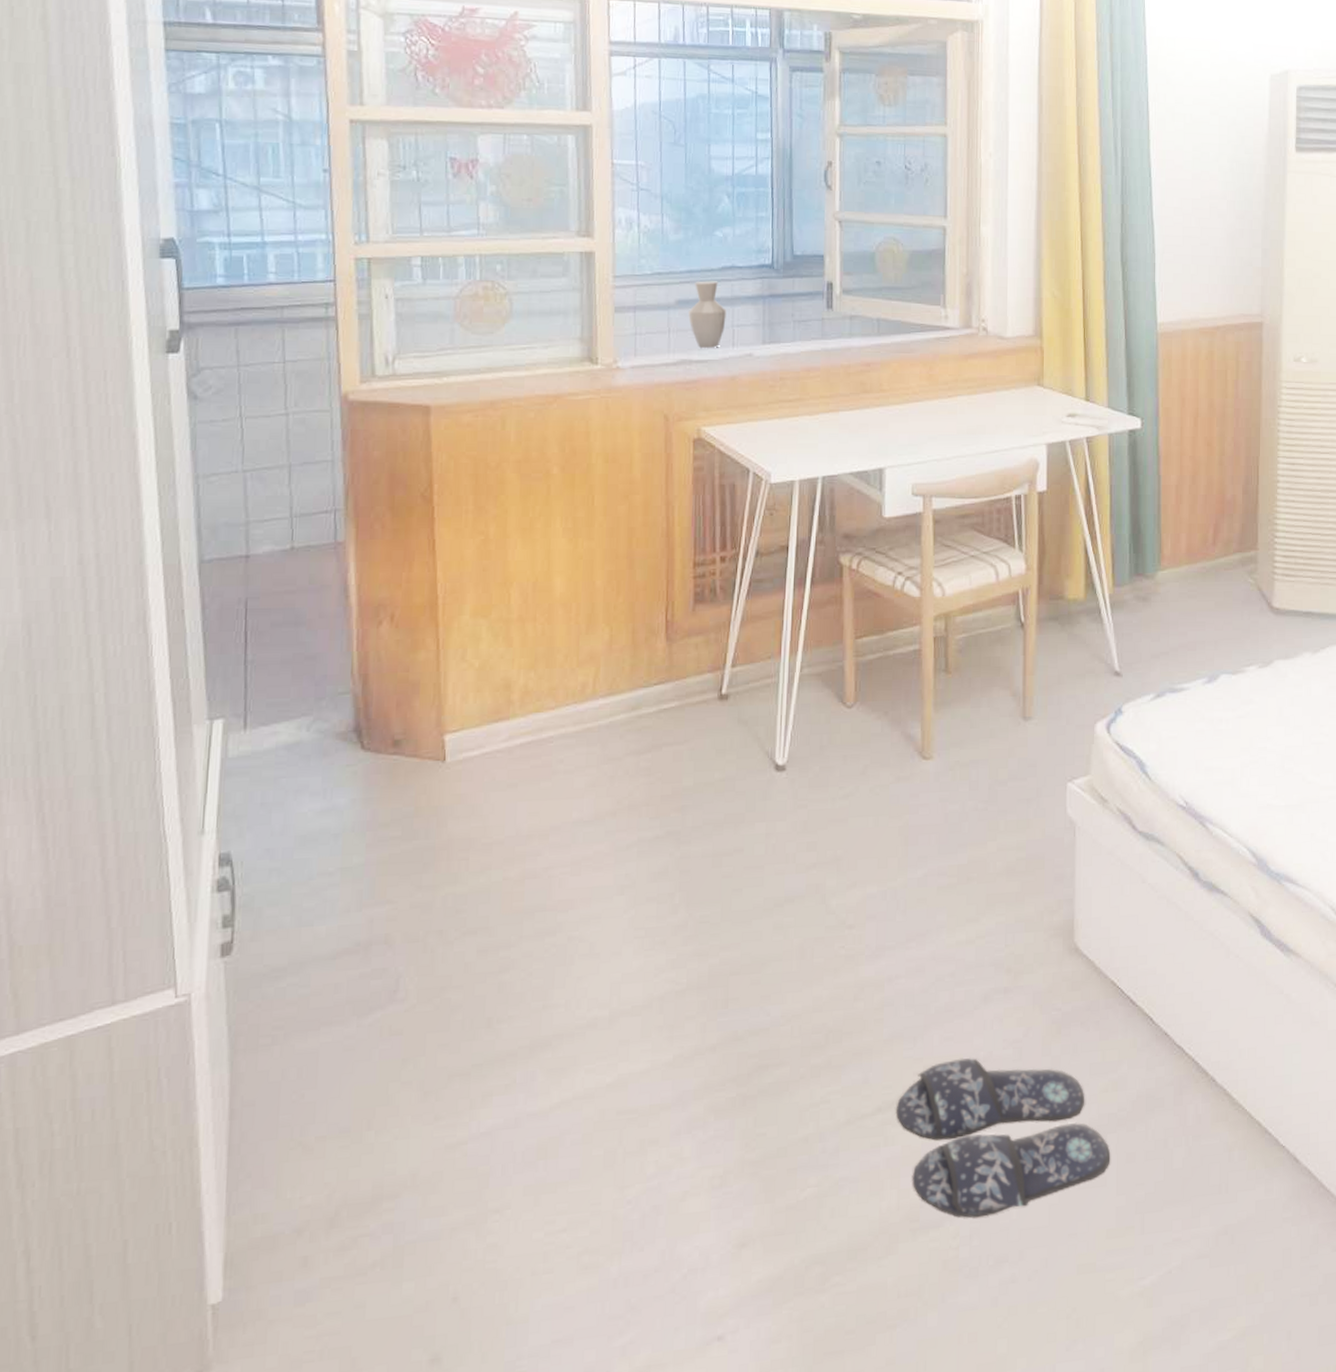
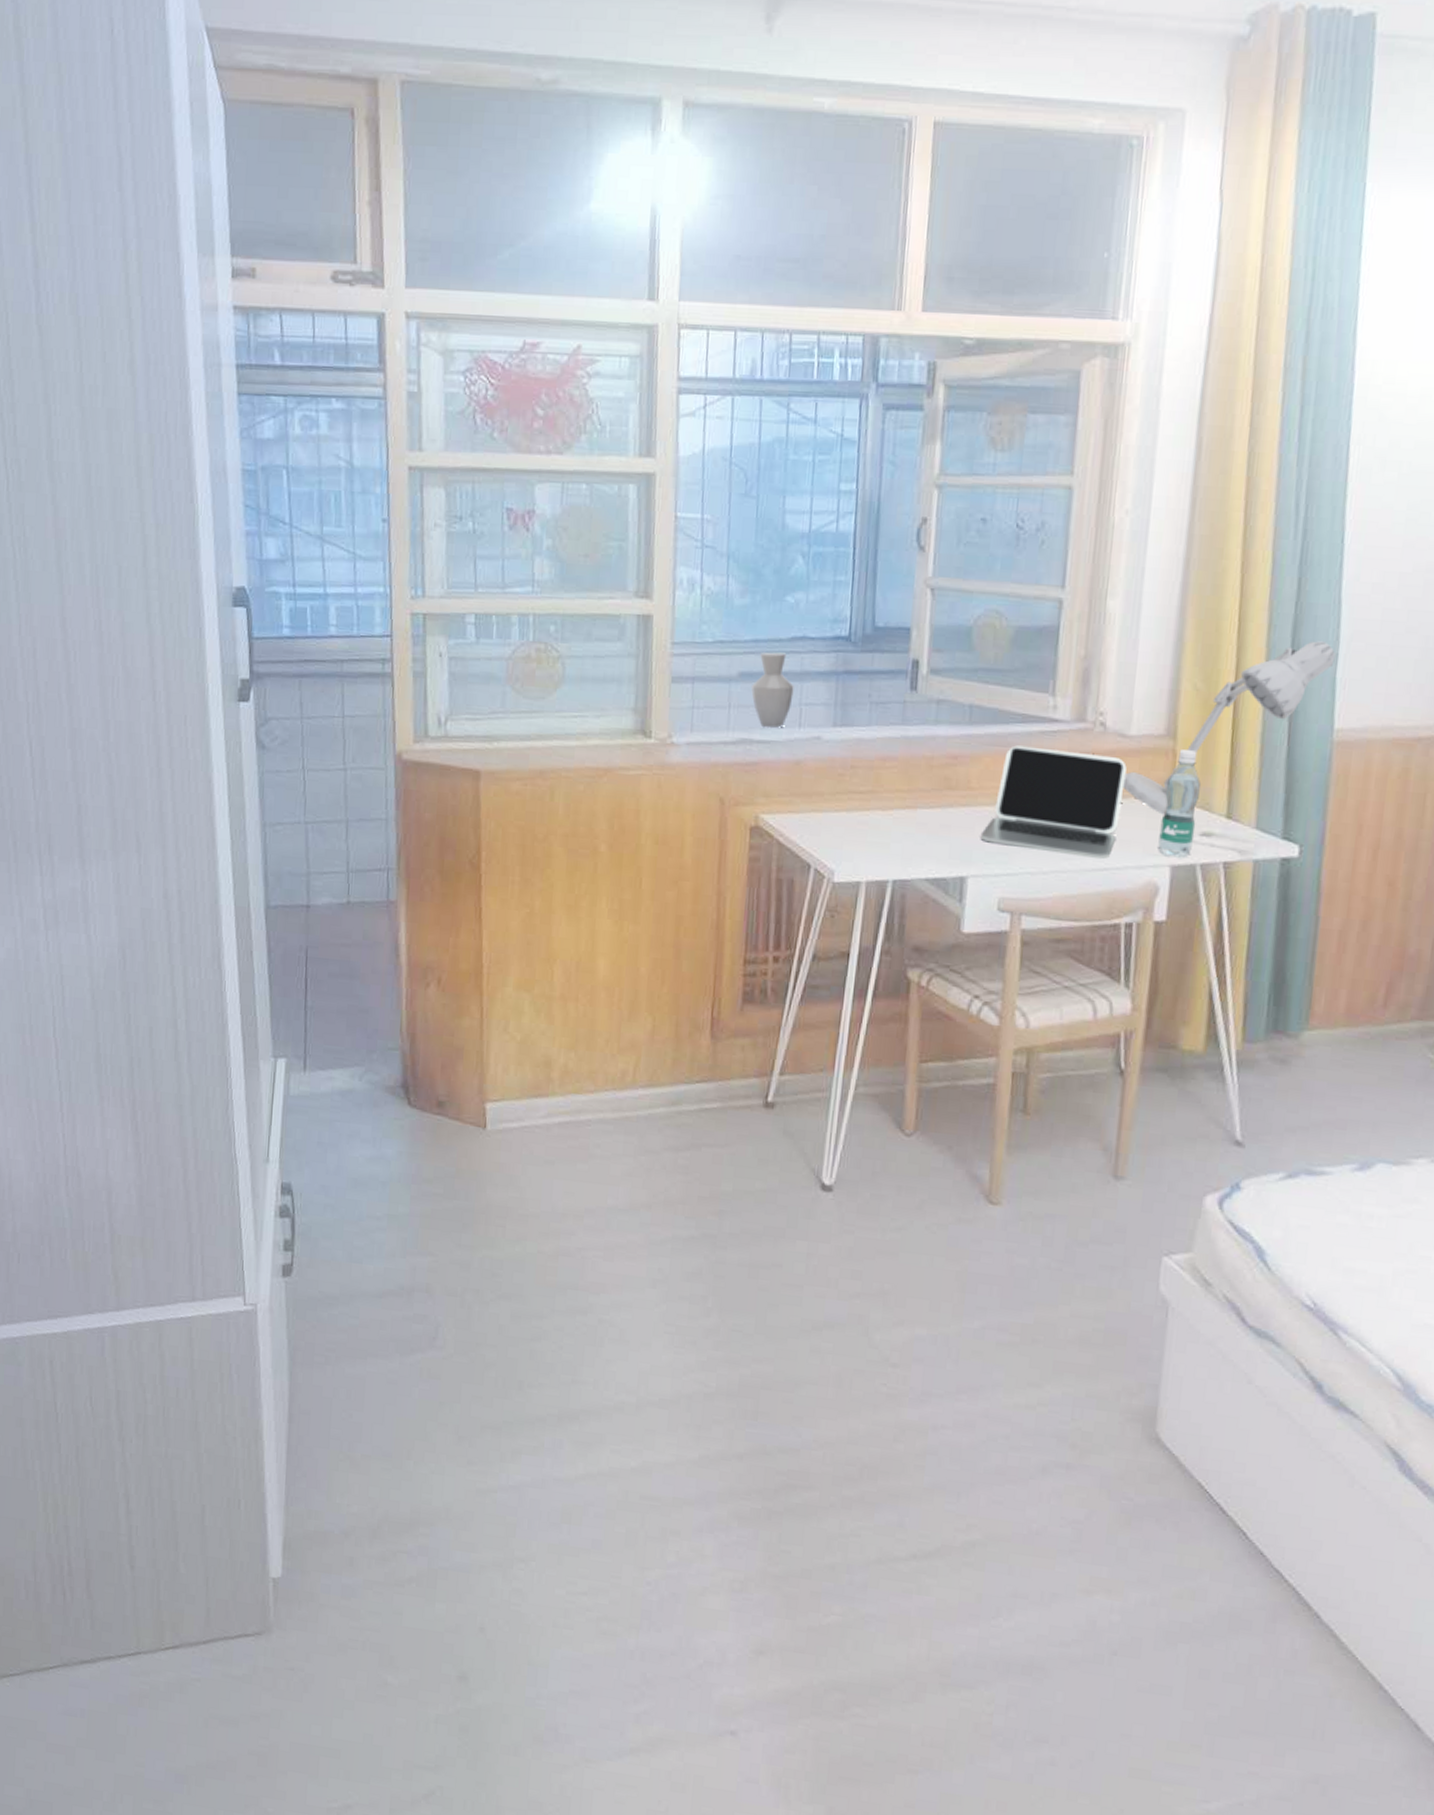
laptop: none [893,351,1006,443] -> present [980,745,1127,860]
slippers: present [897,1058,1111,1218] -> none [933,1524,1180,1694]
desk lamp: none [1005,254,1153,402] -> present [1123,641,1336,815]
bottle: none [1036,347,1065,438] -> present [1158,750,1202,859]

